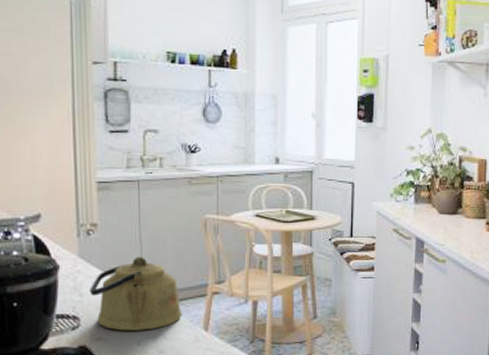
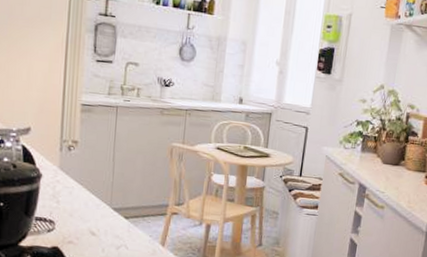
kettle: present [89,257,182,331] -> none [65,174,144,240]

